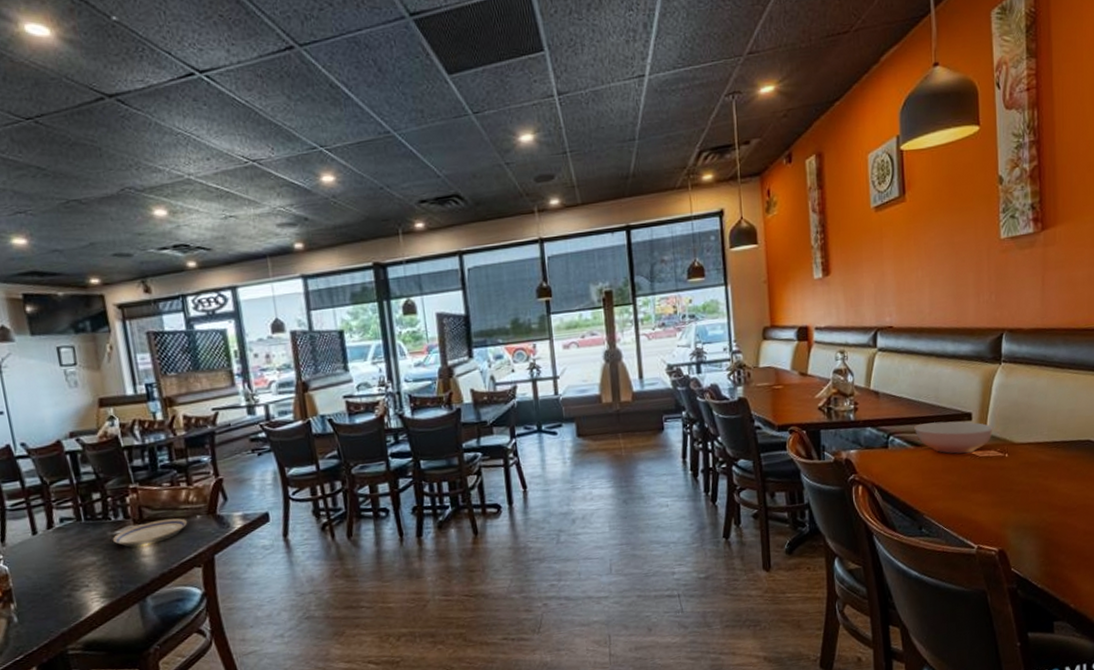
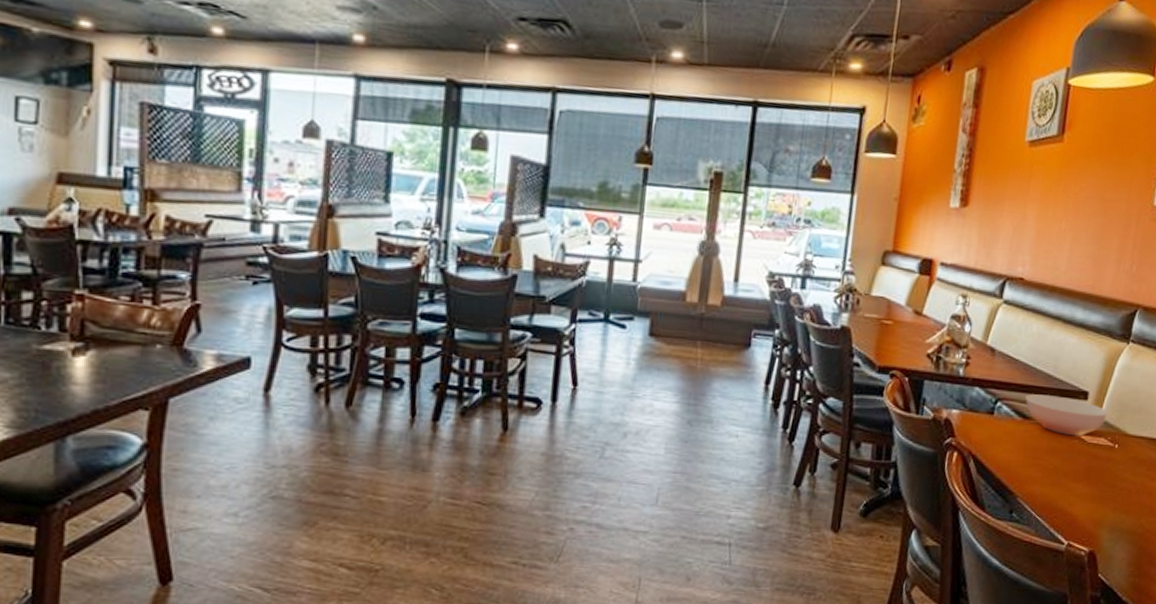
plate: present [112,518,188,547] -> none [36,341,143,371]

